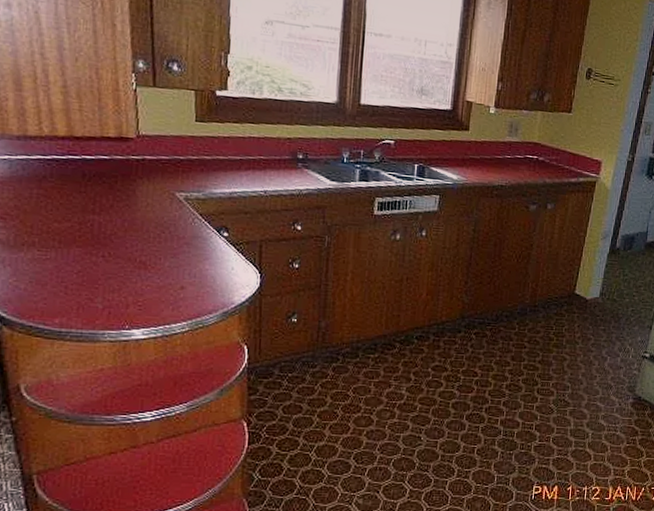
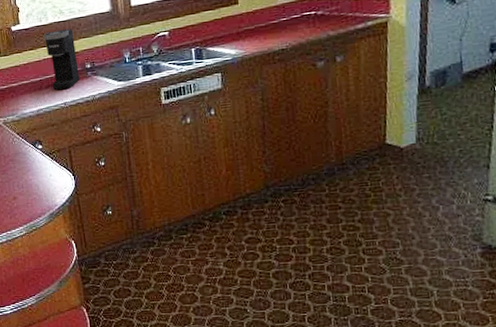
coffee maker: none [253,108,290,176] -> present [43,28,80,90]

